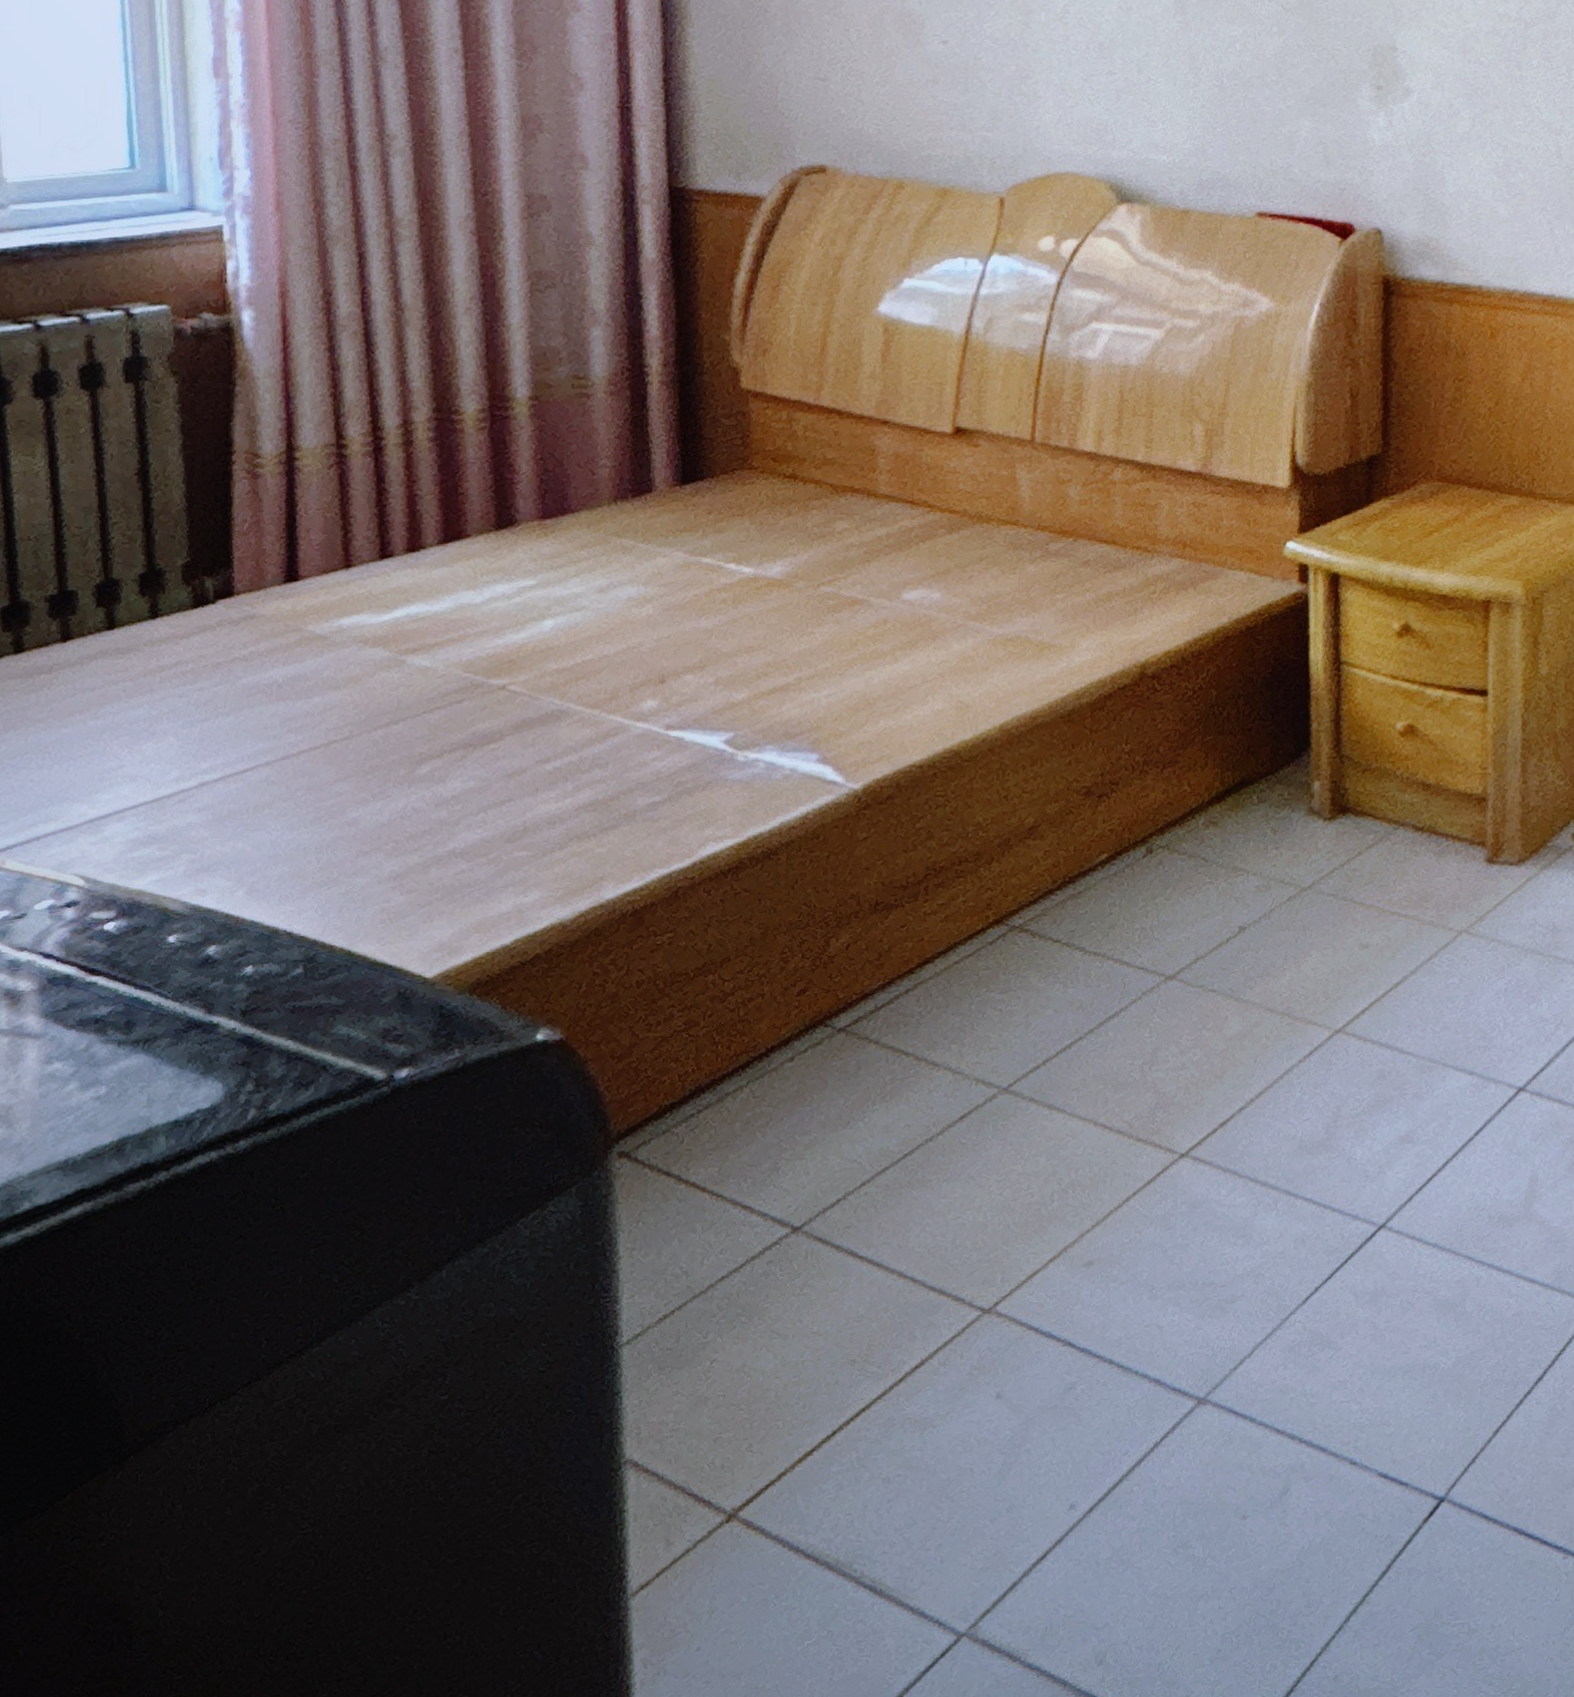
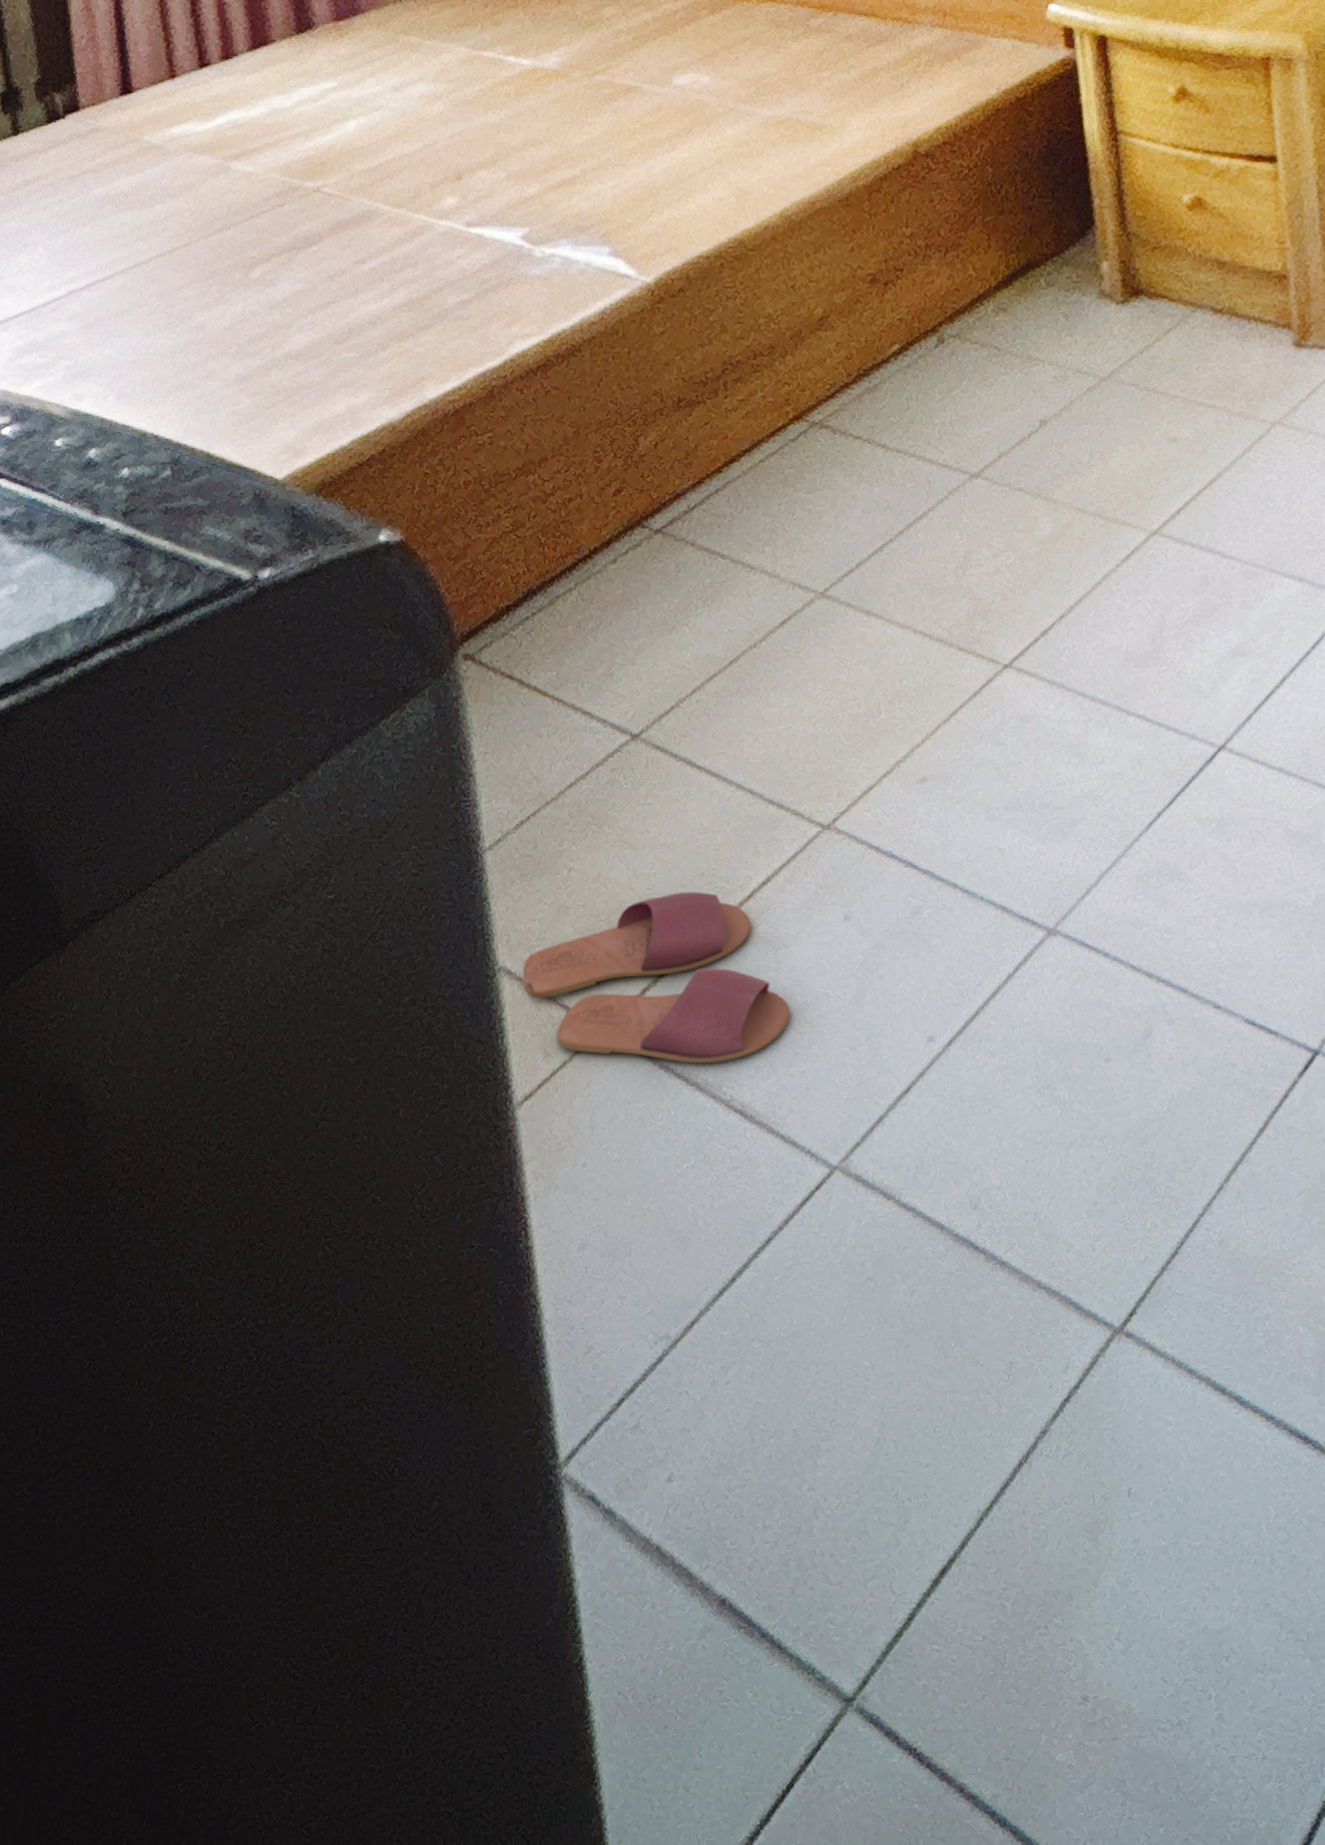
slippers: none [650,1377,931,1544] -> present [522,891,790,1064]

